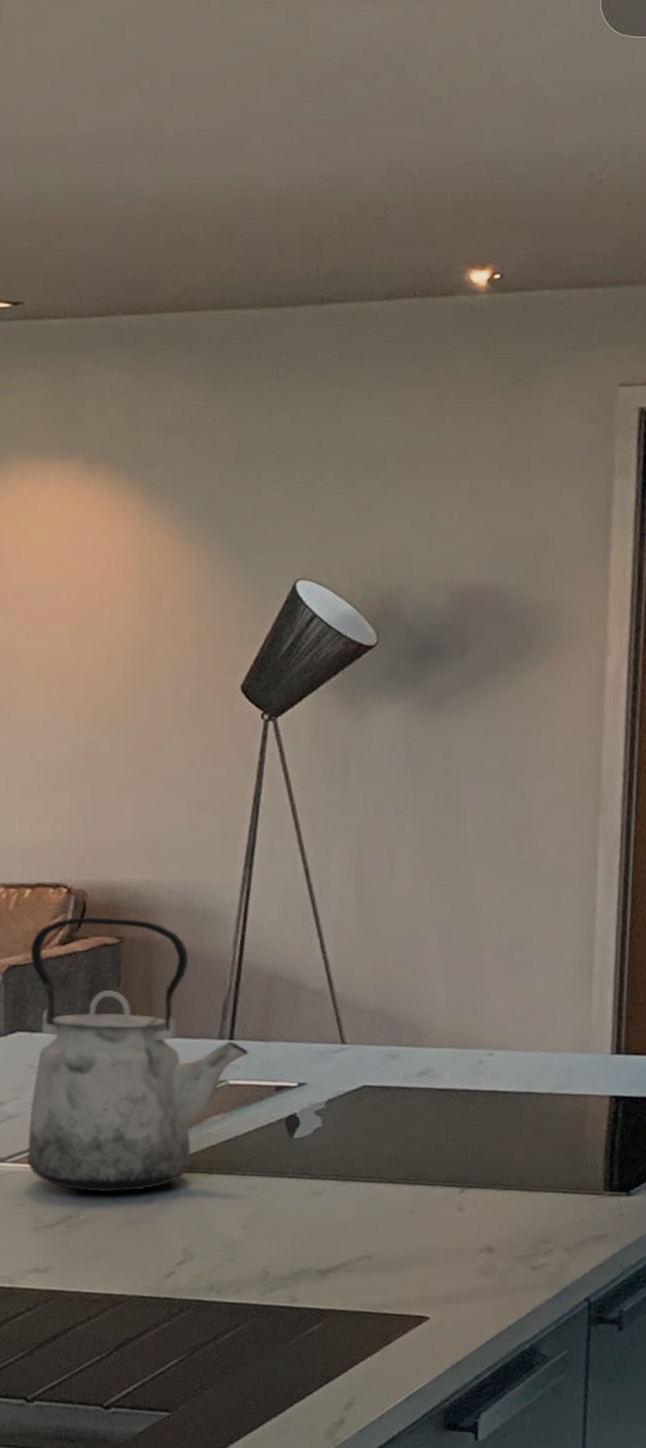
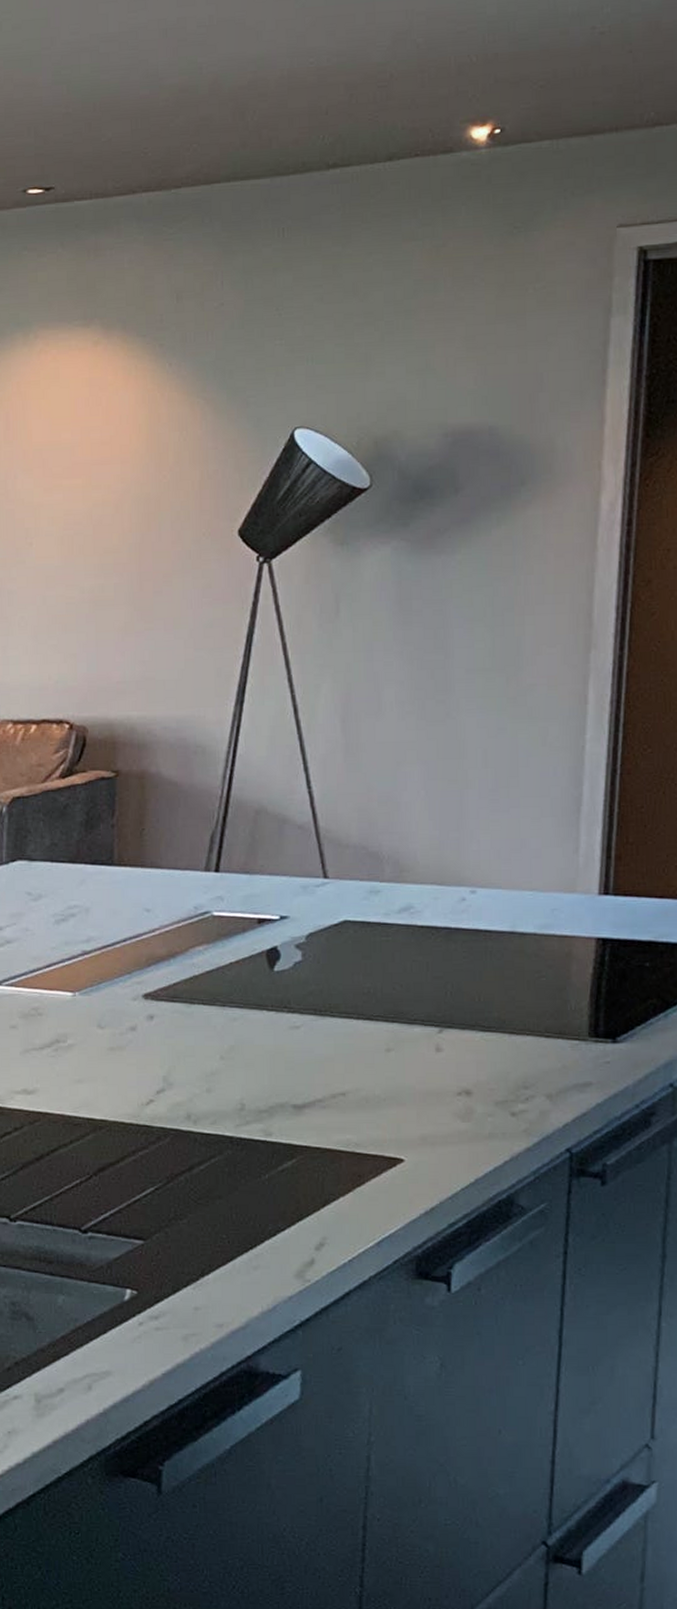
kettle: present [27,917,249,1193] -> none [21,752,234,1018]

